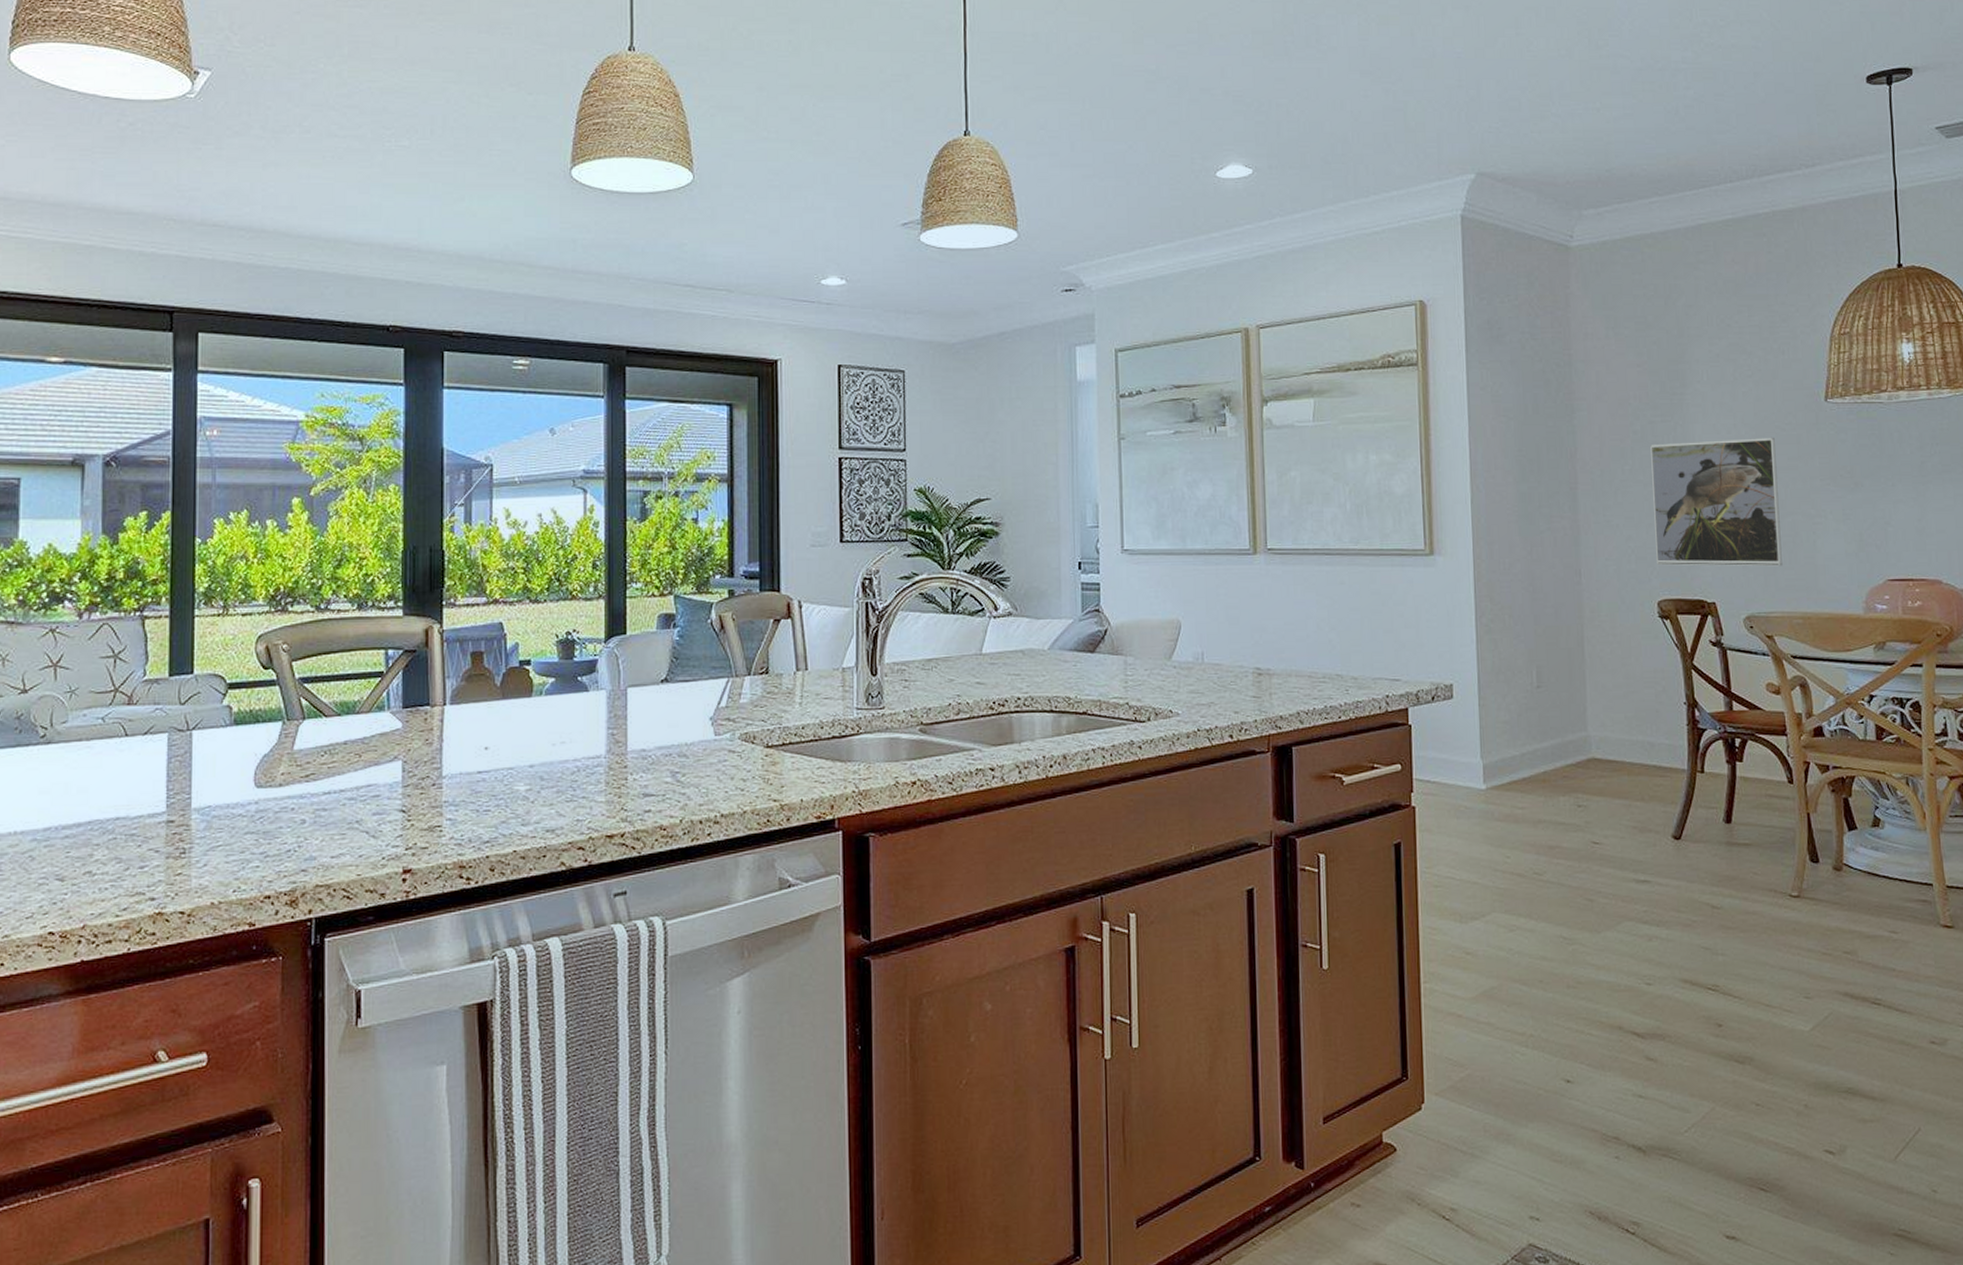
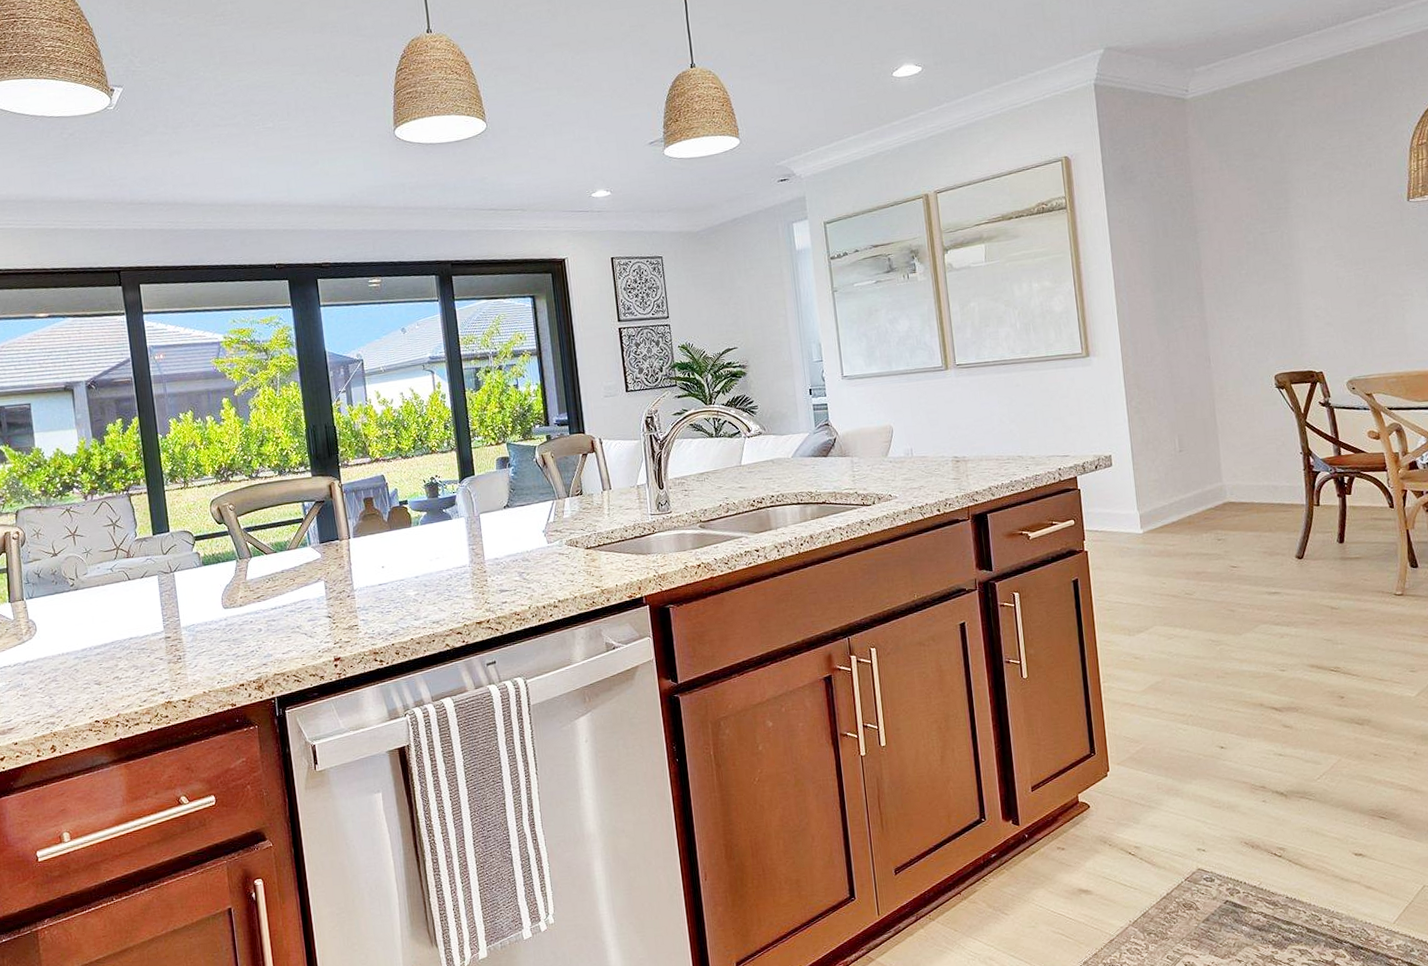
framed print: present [1650,437,1783,567] -> none [1262,235,1377,347]

